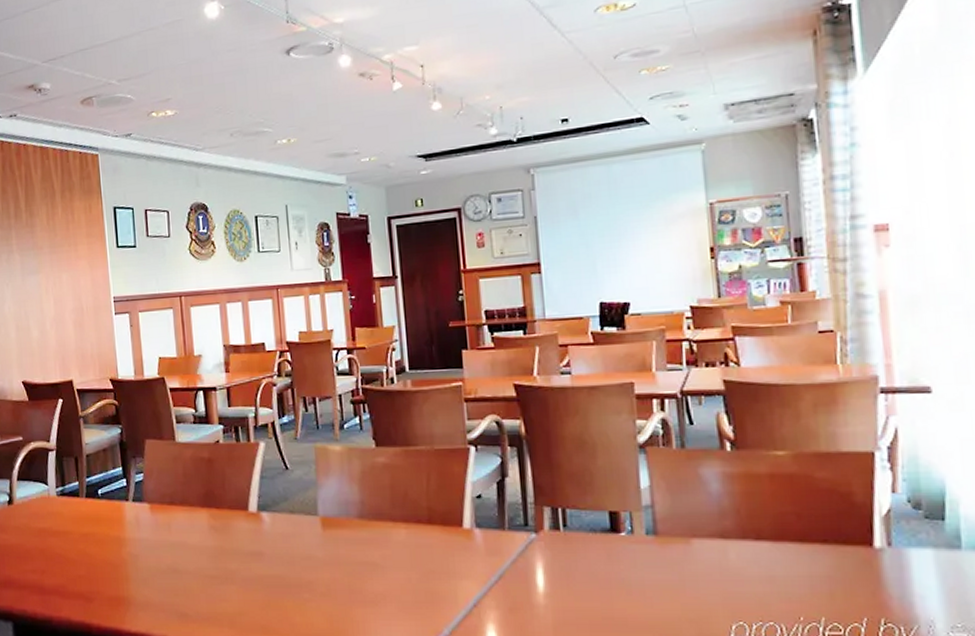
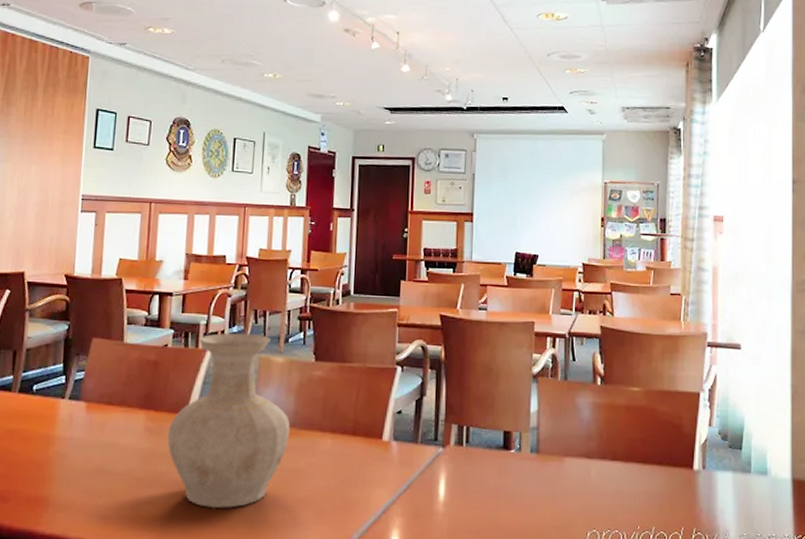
vase: none [232,422,359,604] -> present [167,332,290,508]

